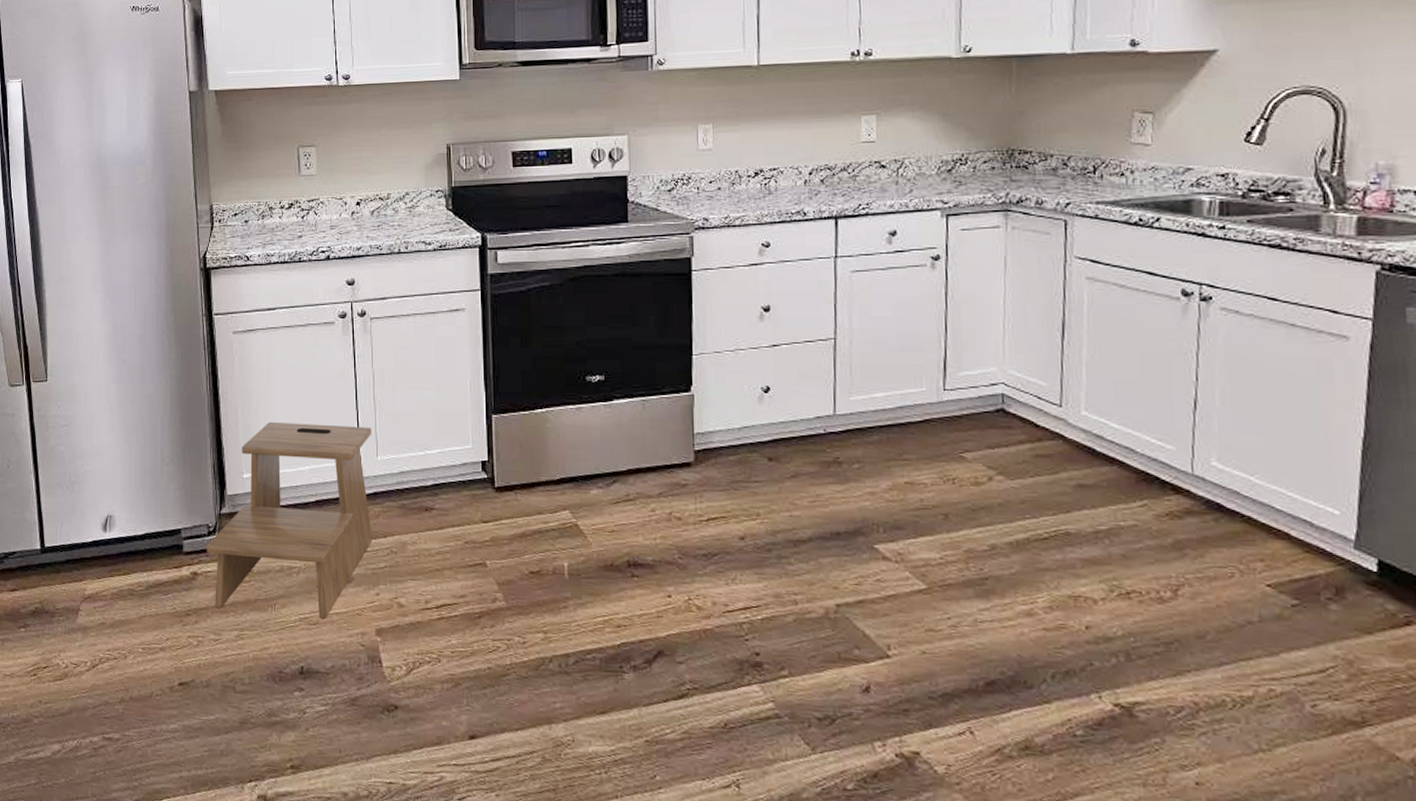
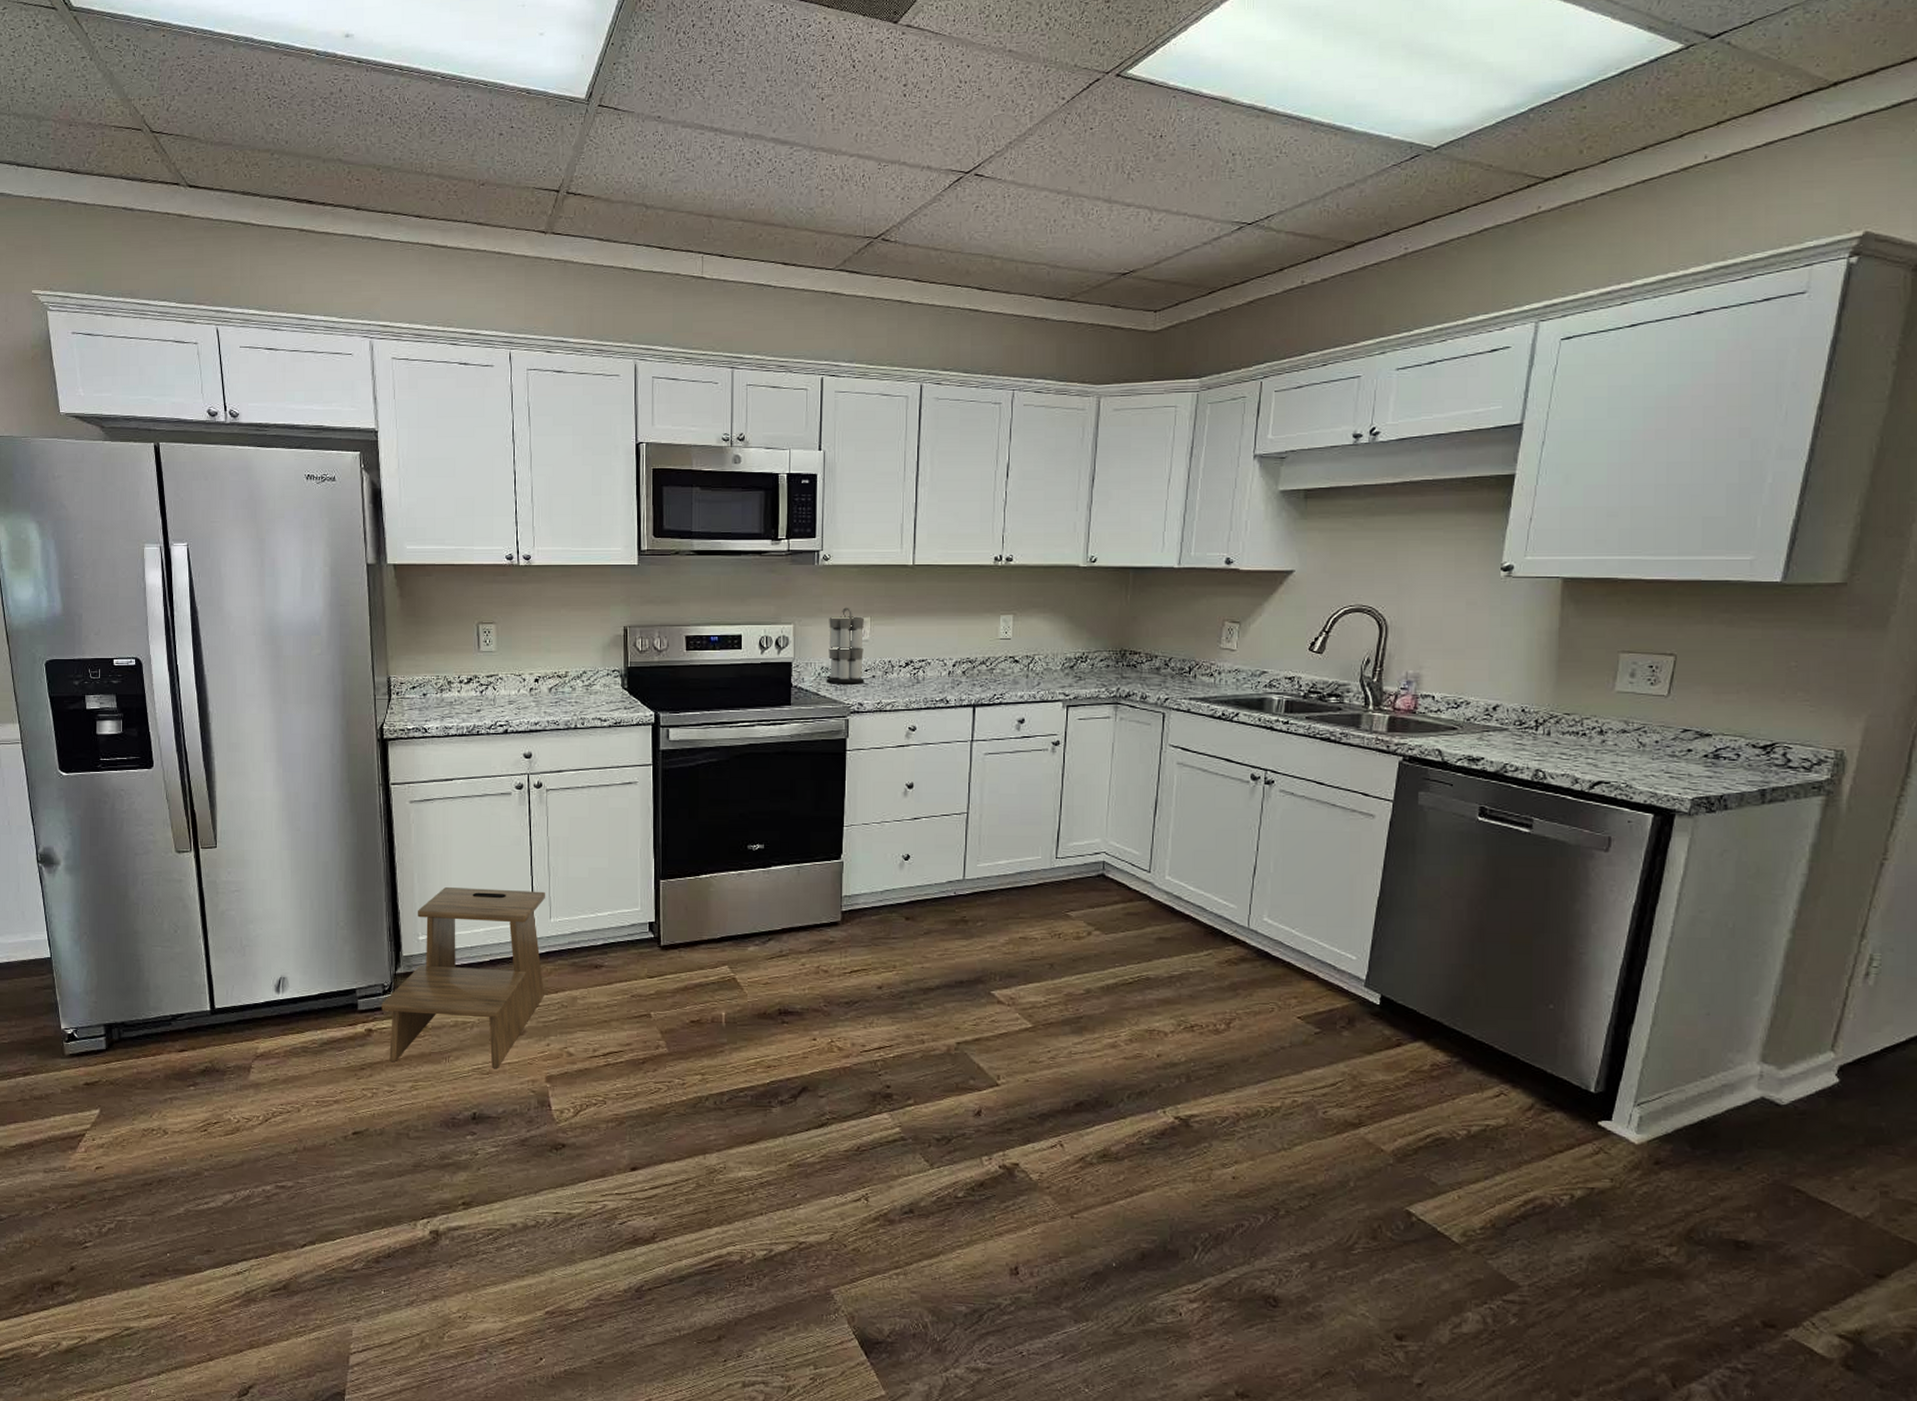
spice rack: none [666,114,709,200] -> present [826,607,865,686]

